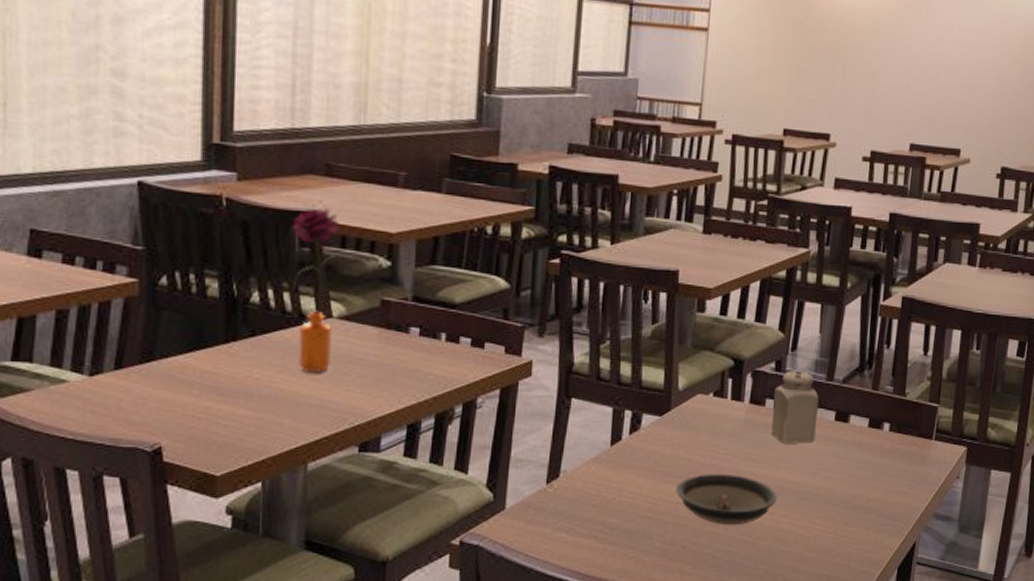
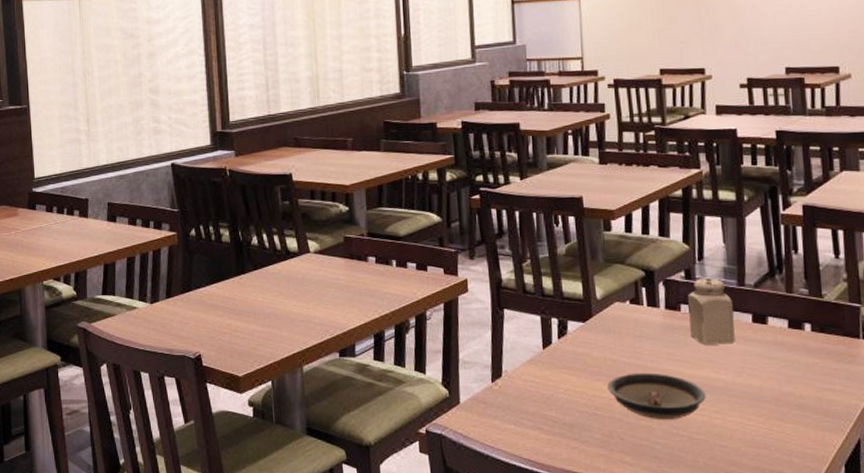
flower: present [293,207,343,372] -> none [276,170,314,295]

